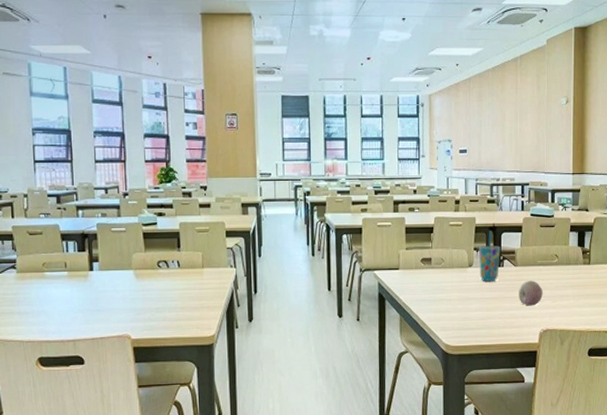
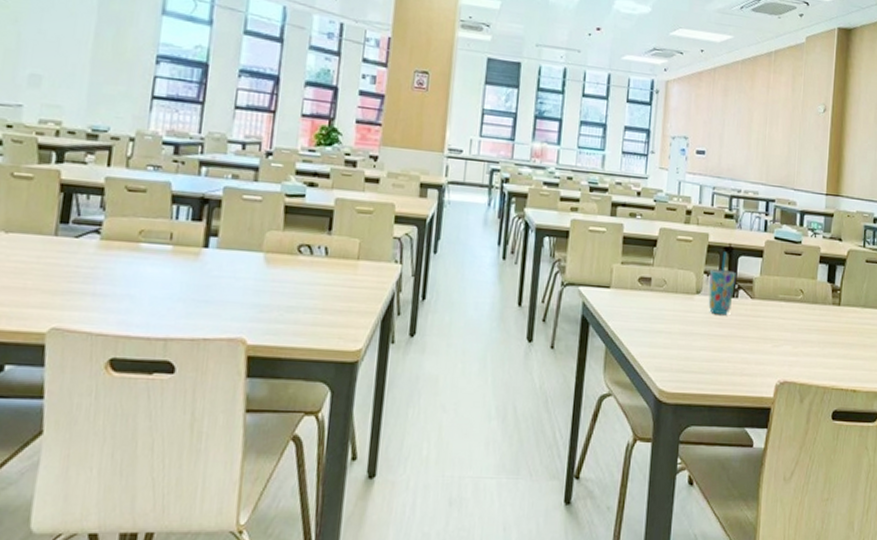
fruit: present [519,281,543,306] -> none [753,318,783,350]

